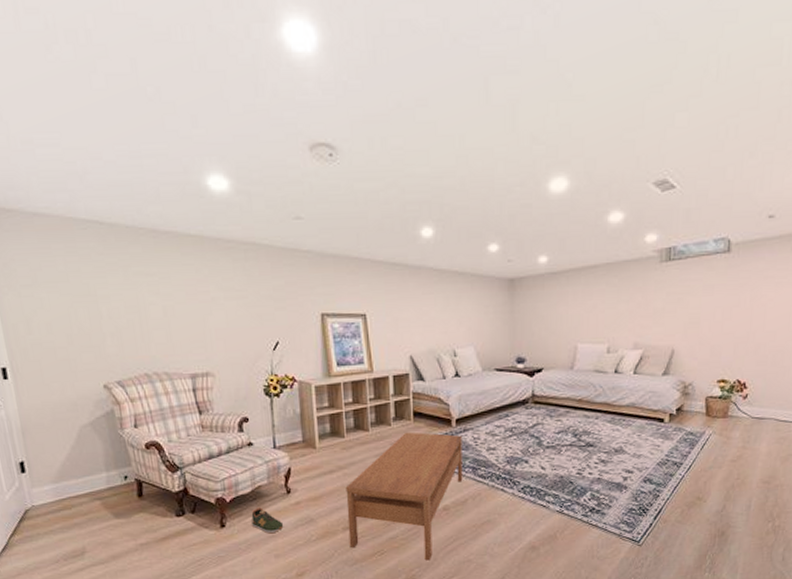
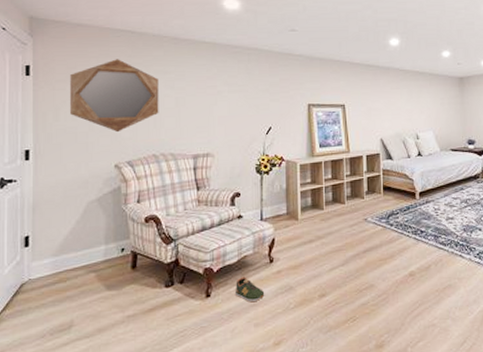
home mirror: none [36,258,146,348] -> present [70,59,159,133]
coffee table: present [345,432,463,561] -> none [323,204,426,326]

